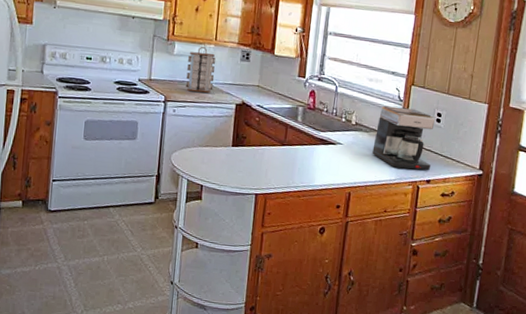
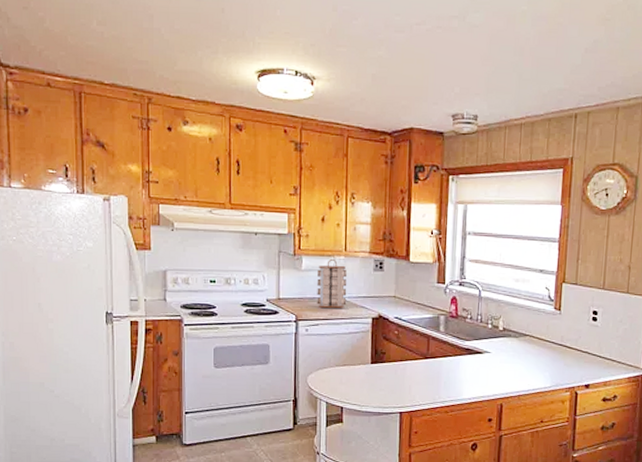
coffee maker: present [372,105,436,171] -> none [523,307,591,375]

